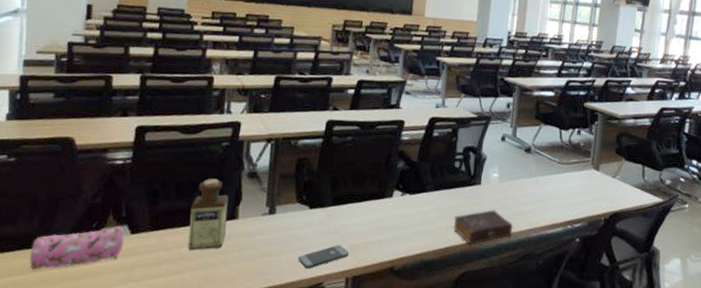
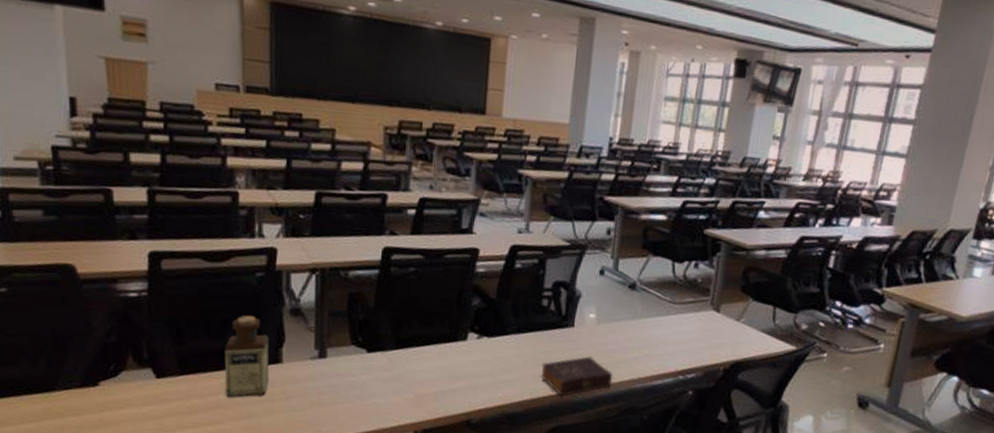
pencil case: present [29,226,124,270] -> none [40,369,149,417]
smartphone: present [298,245,349,268] -> none [357,394,417,420]

